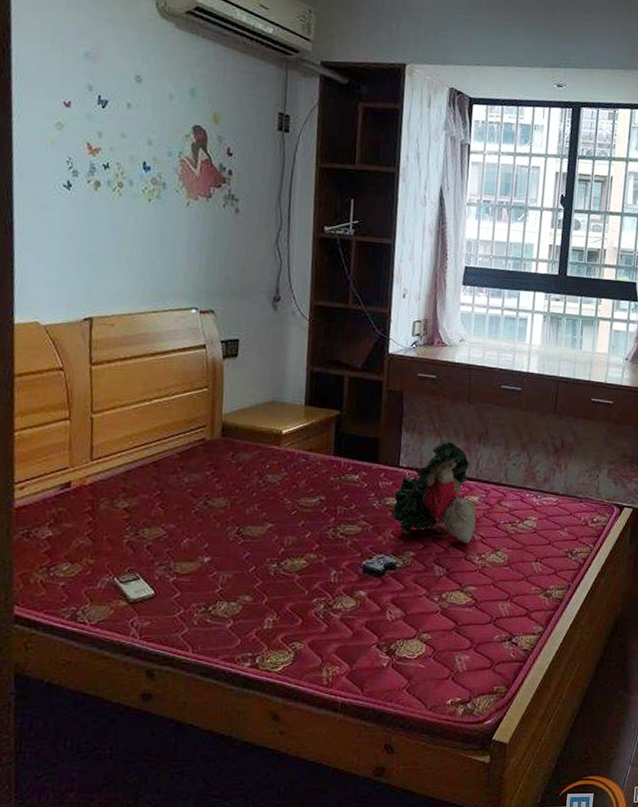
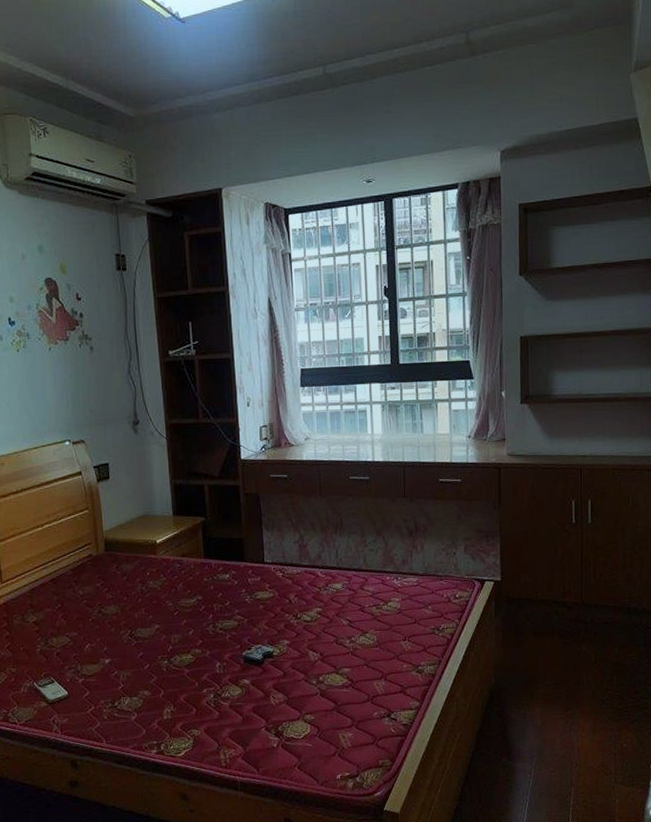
teddy bear: present [392,441,476,543] -> none [263,534,342,629]

